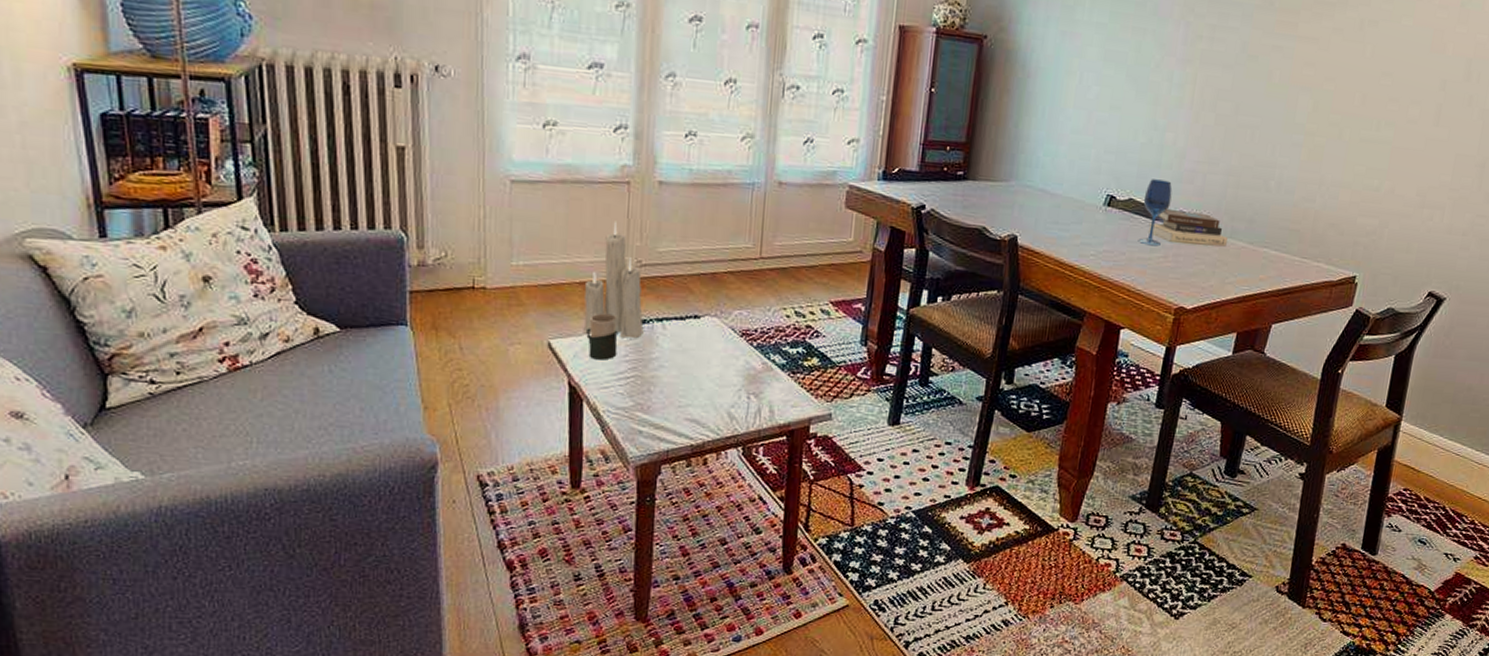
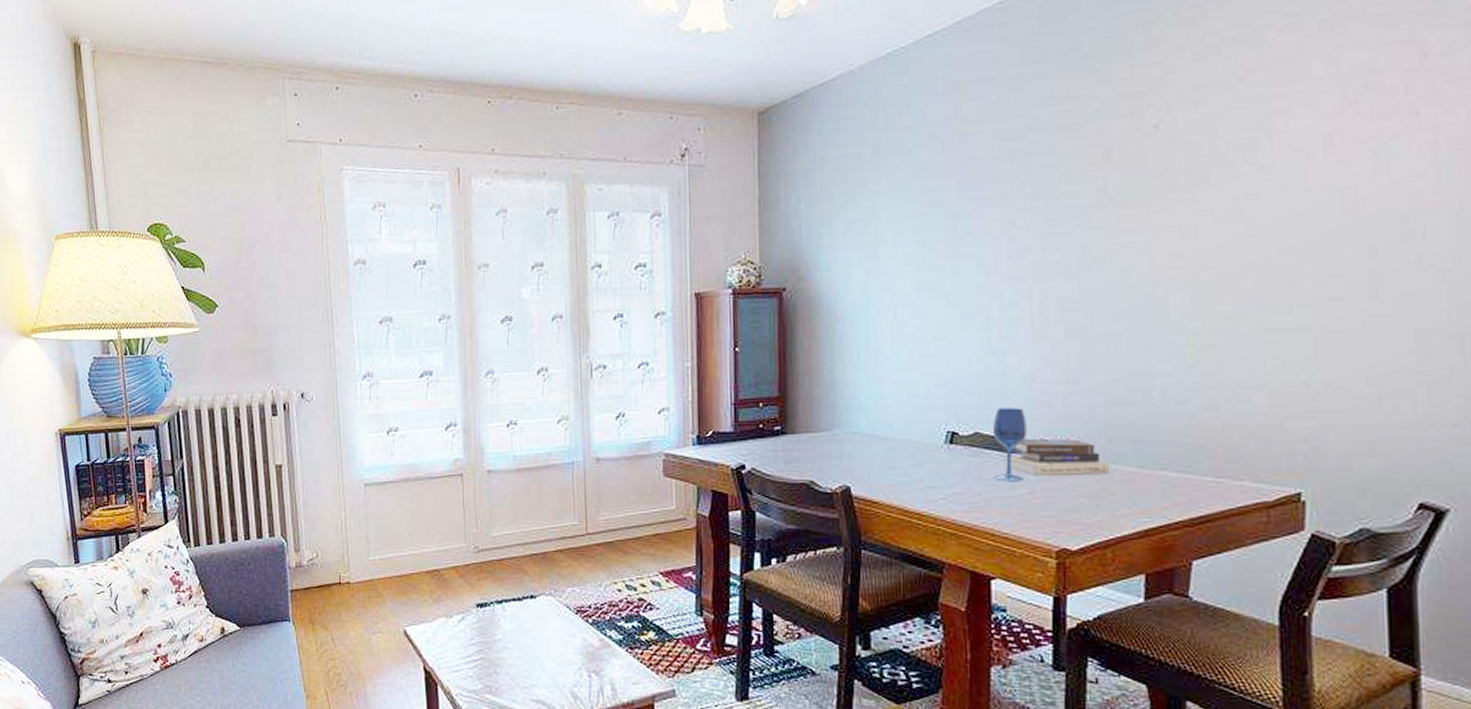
candle: present [583,220,644,339] -> none [432,511,486,622]
cup: present [586,313,618,360] -> none [436,599,464,645]

